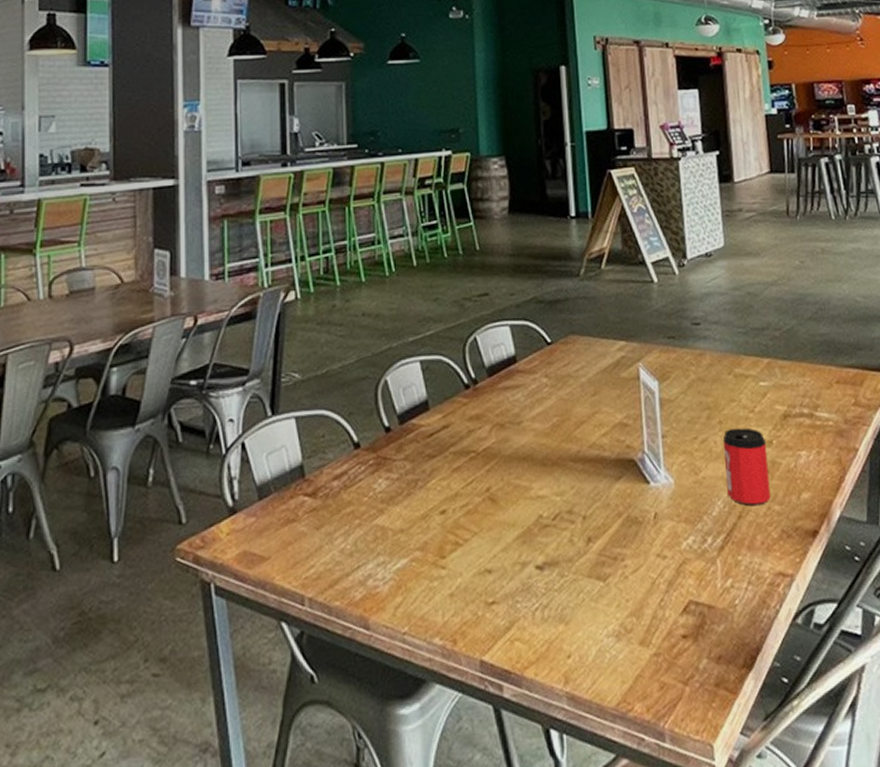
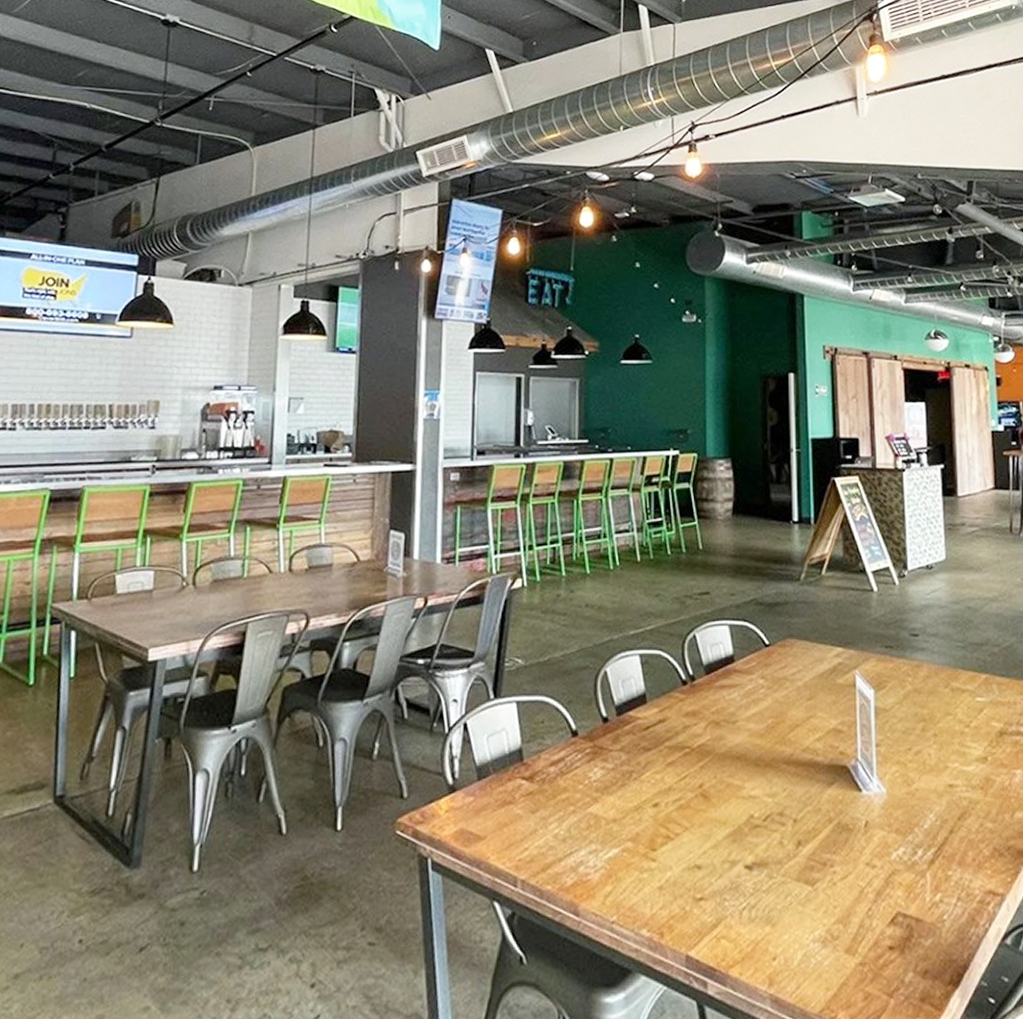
can: present [722,428,771,507] -> none [937,742,984,822]

